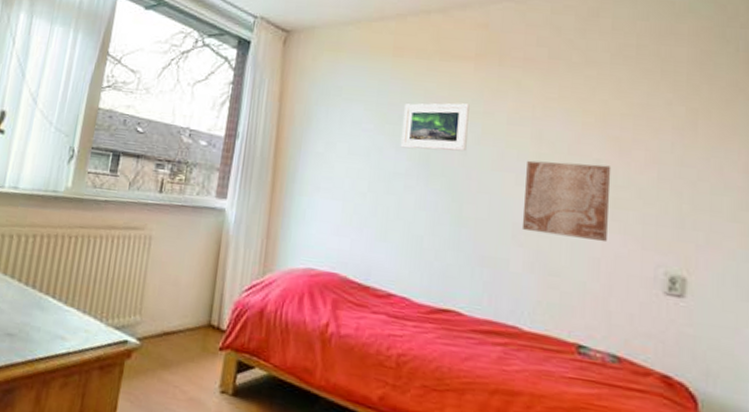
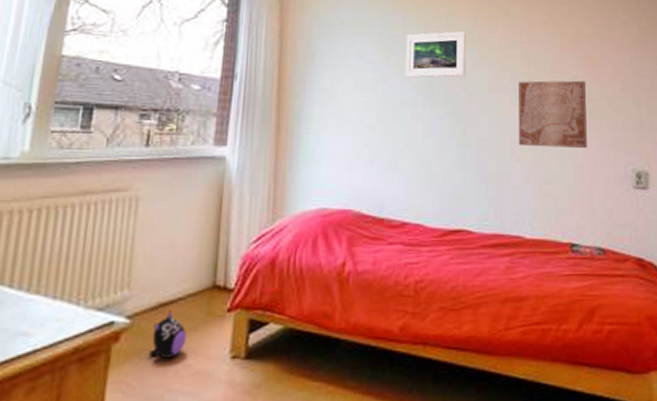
plush toy: none [153,339,185,382] -> present [149,310,187,359]

